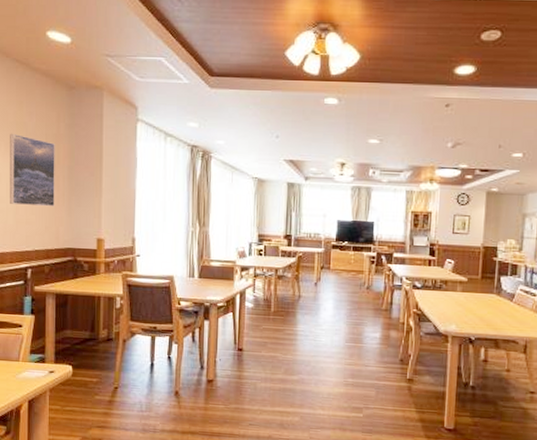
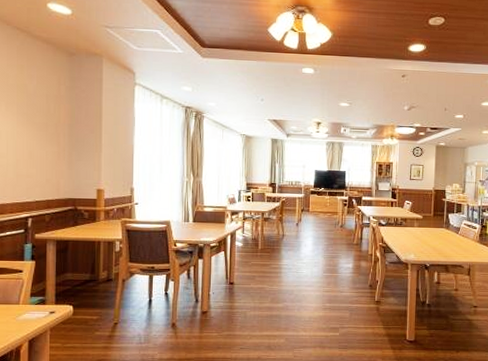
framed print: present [10,133,55,207] -> none [10,94,56,162]

